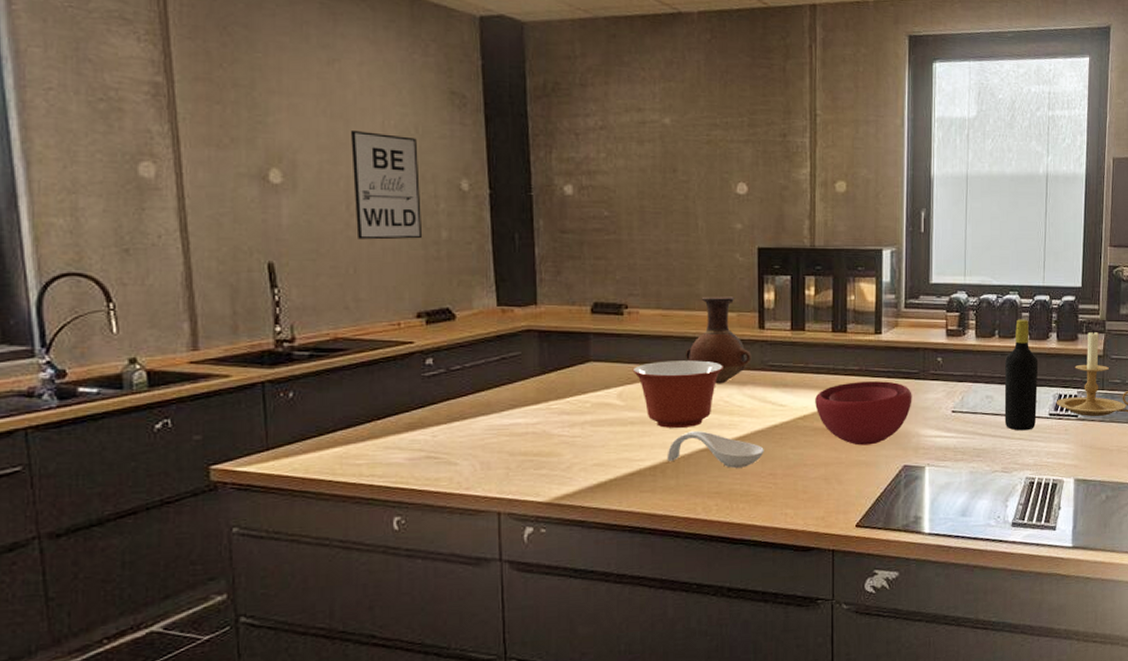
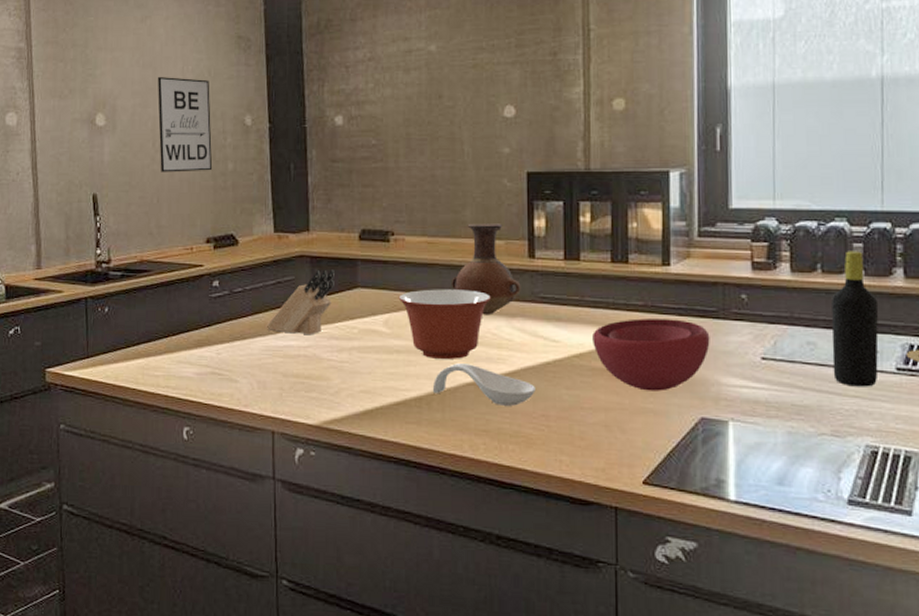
knife block: none [489,343,565,412] -> present [266,269,334,336]

